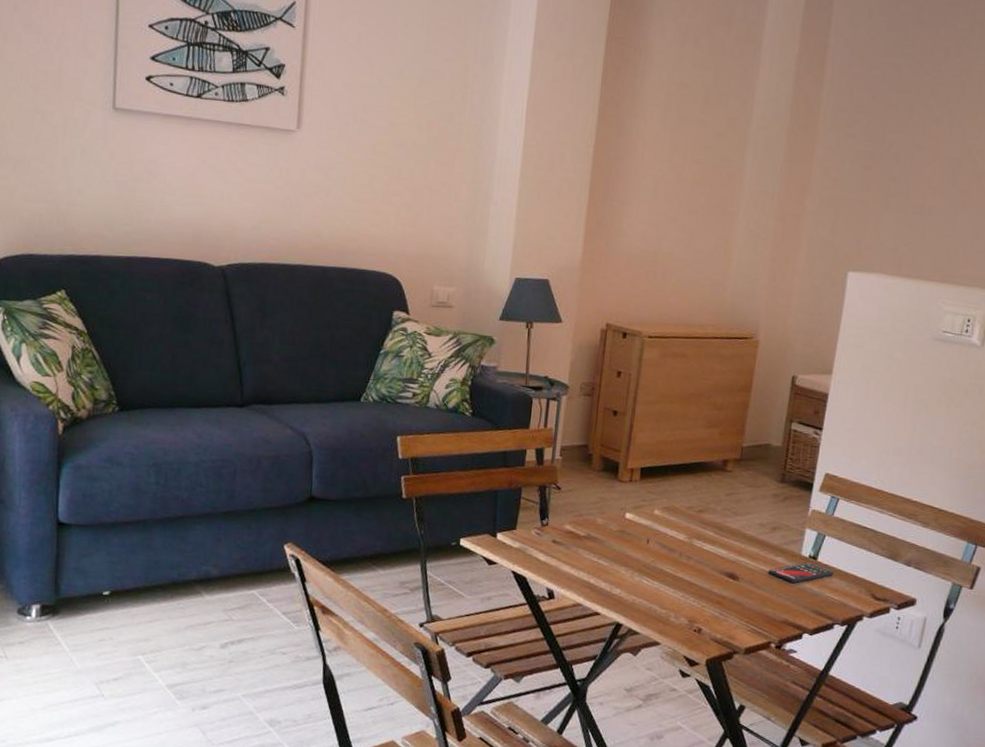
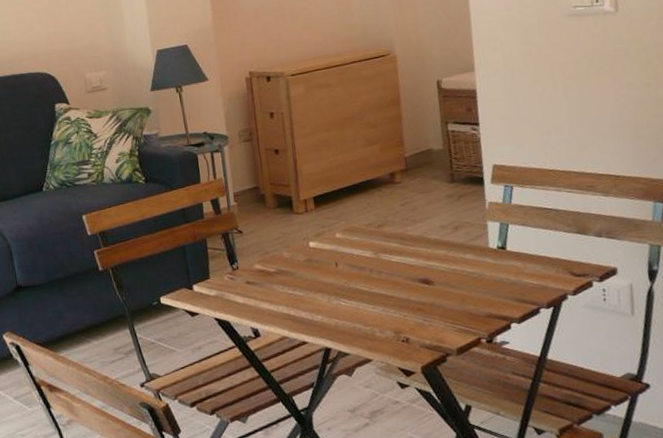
smartphone: present [769,562,834,584] -> none [461,252,527,277]

